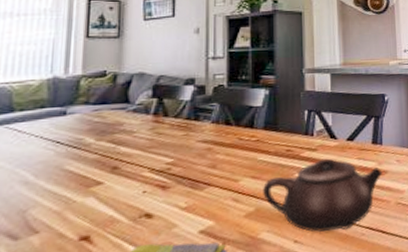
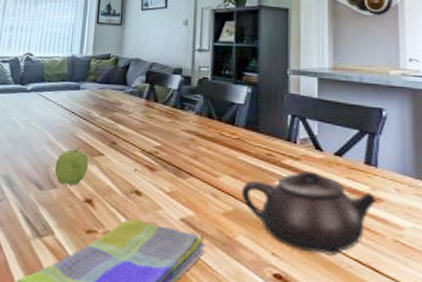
fruit: none [35,180,83,227] -> present [54,147,89,185]

